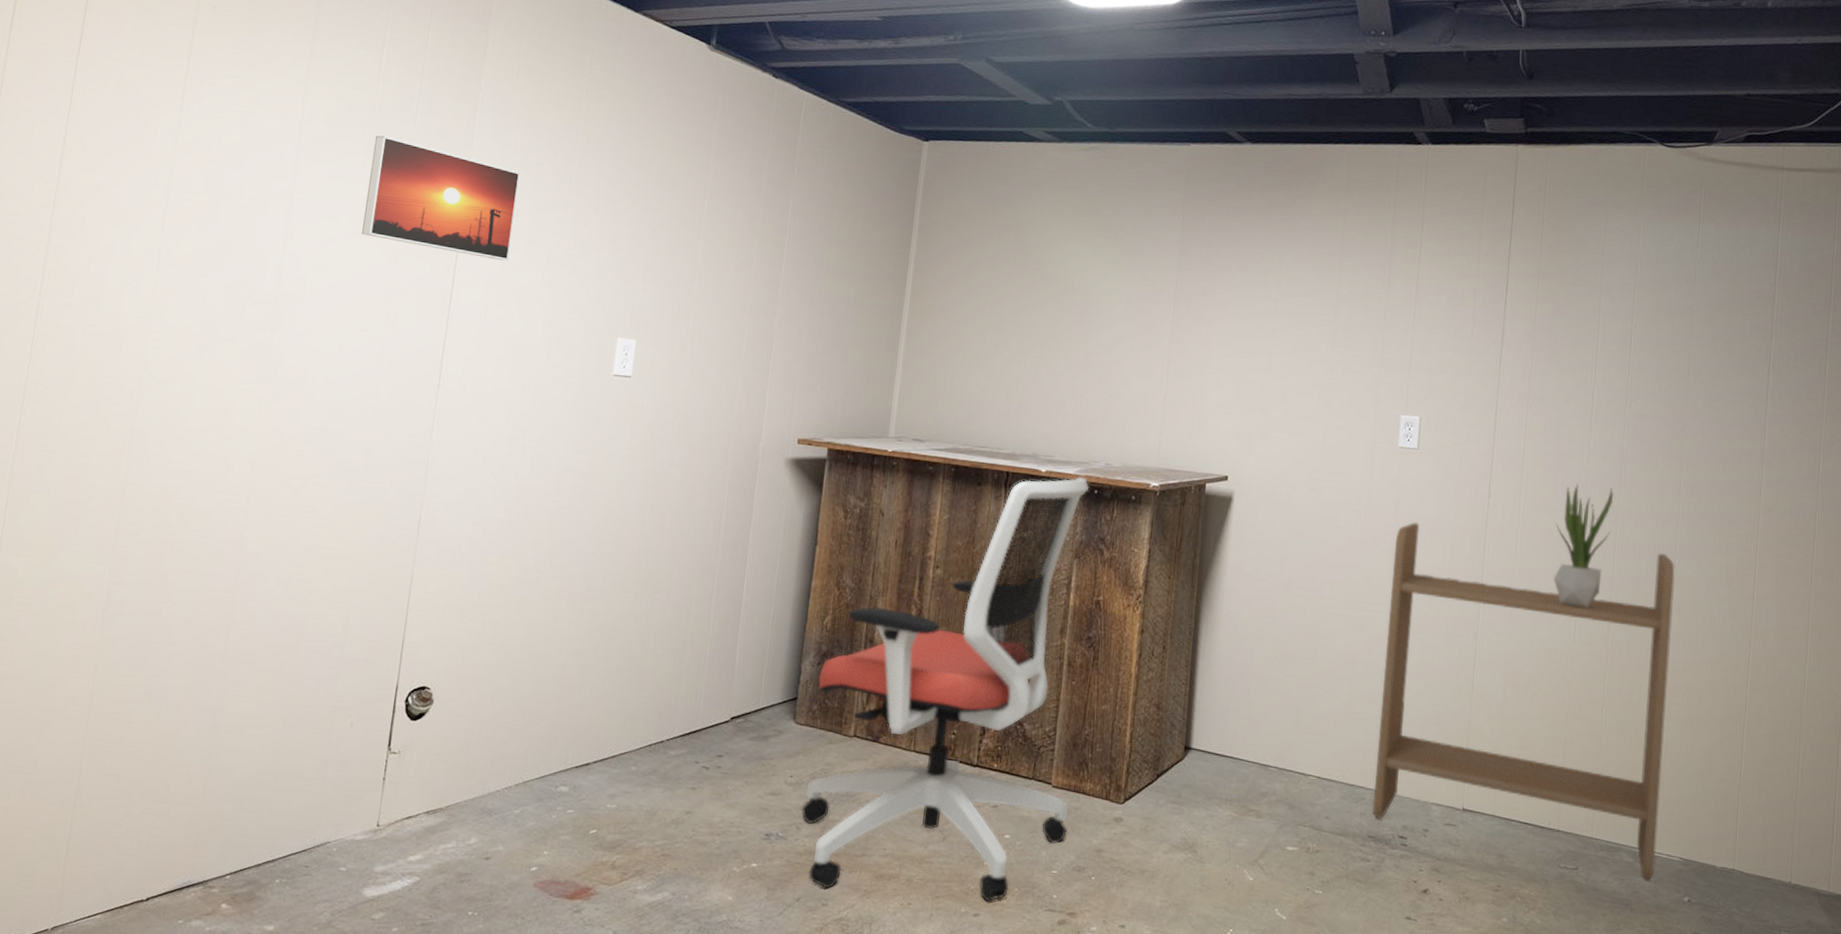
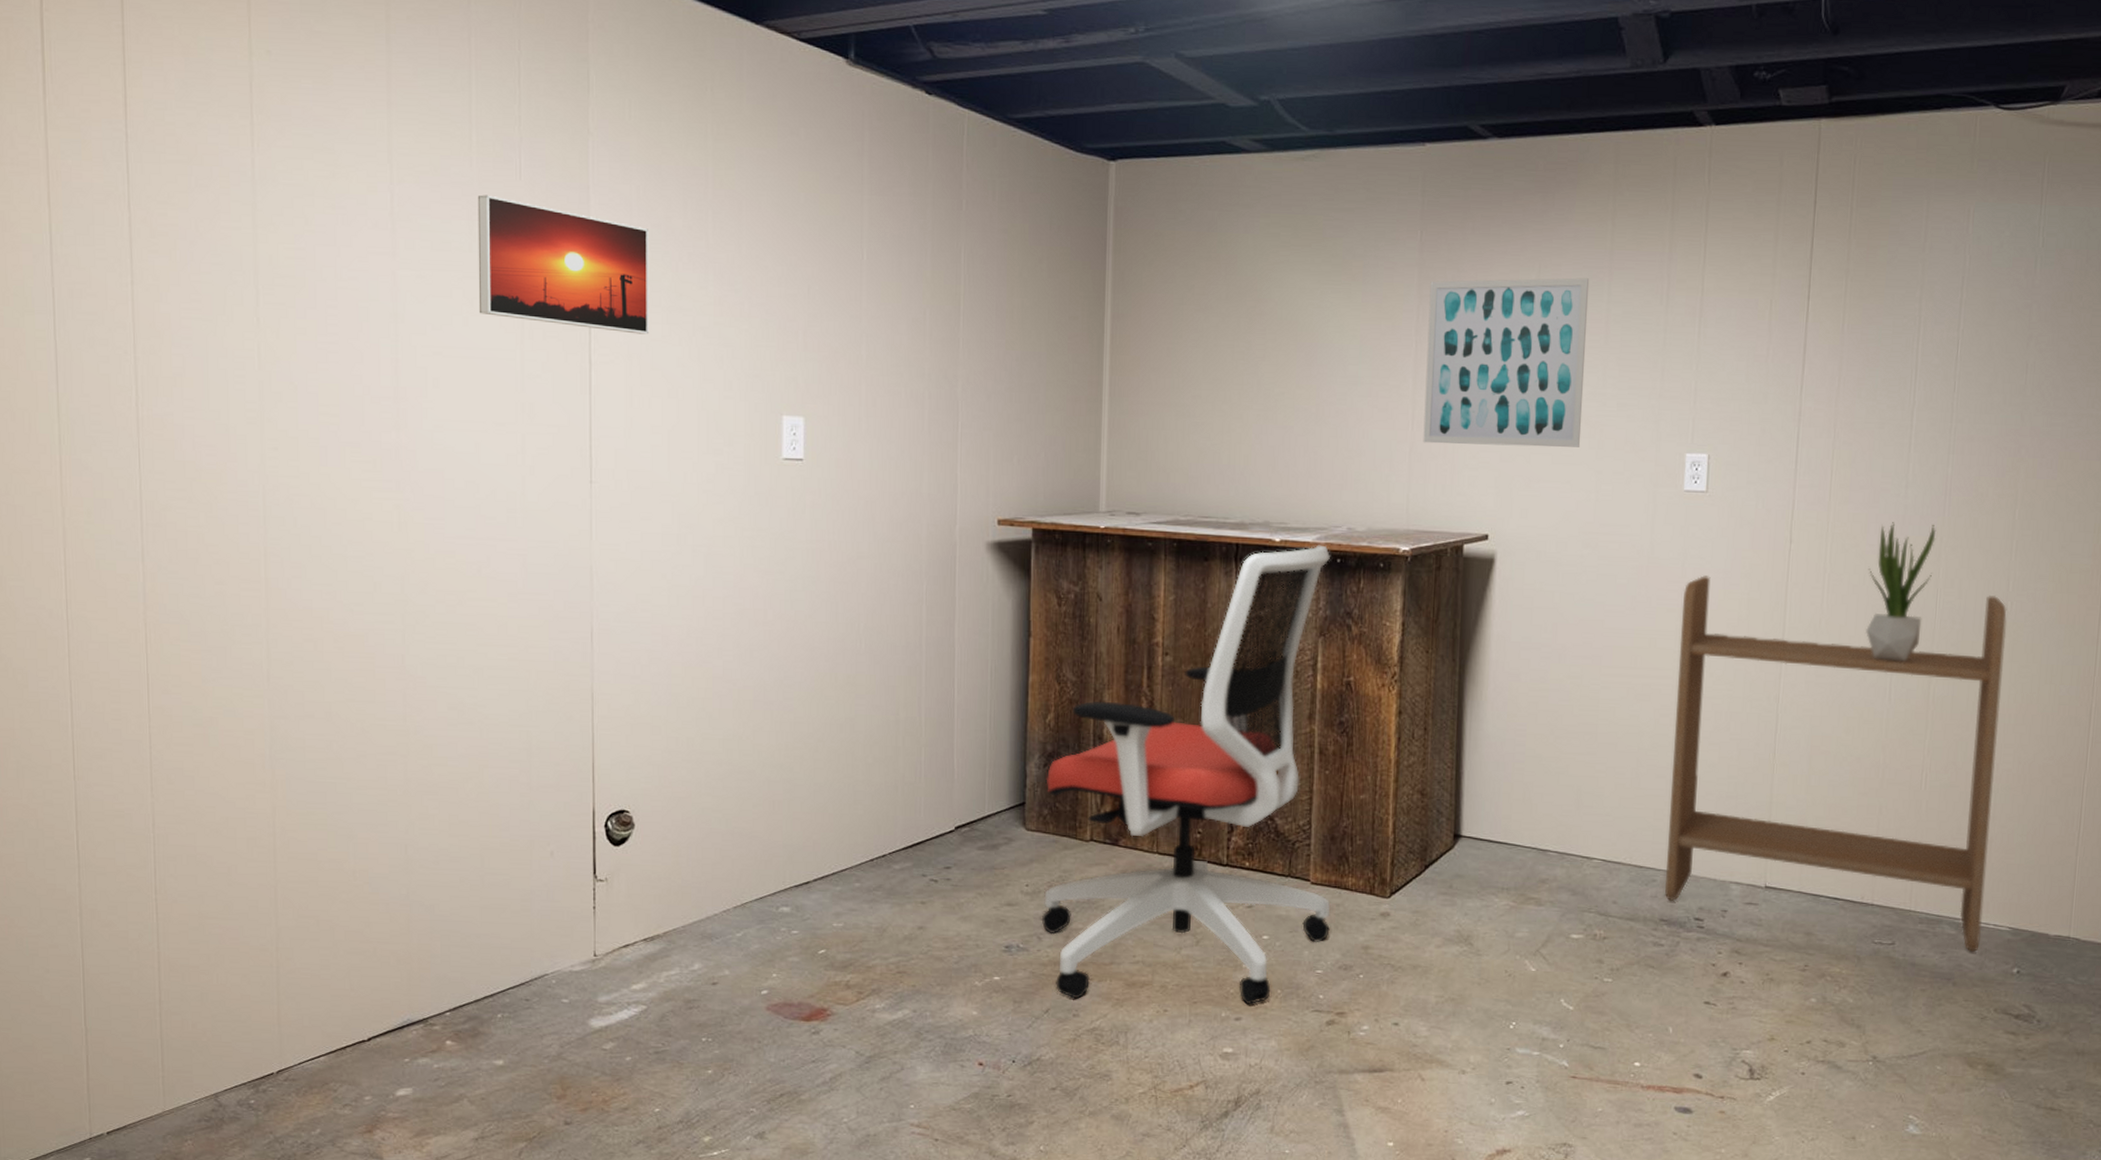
wall art: none [1175,256,1323,405] -> present [1423,277,1589,448]

